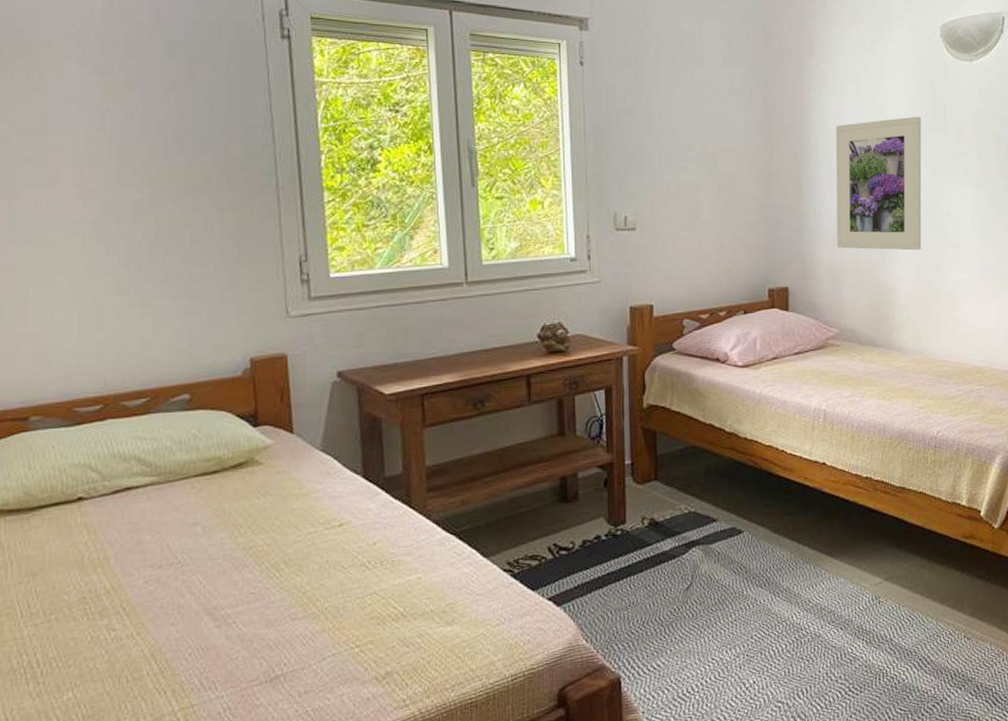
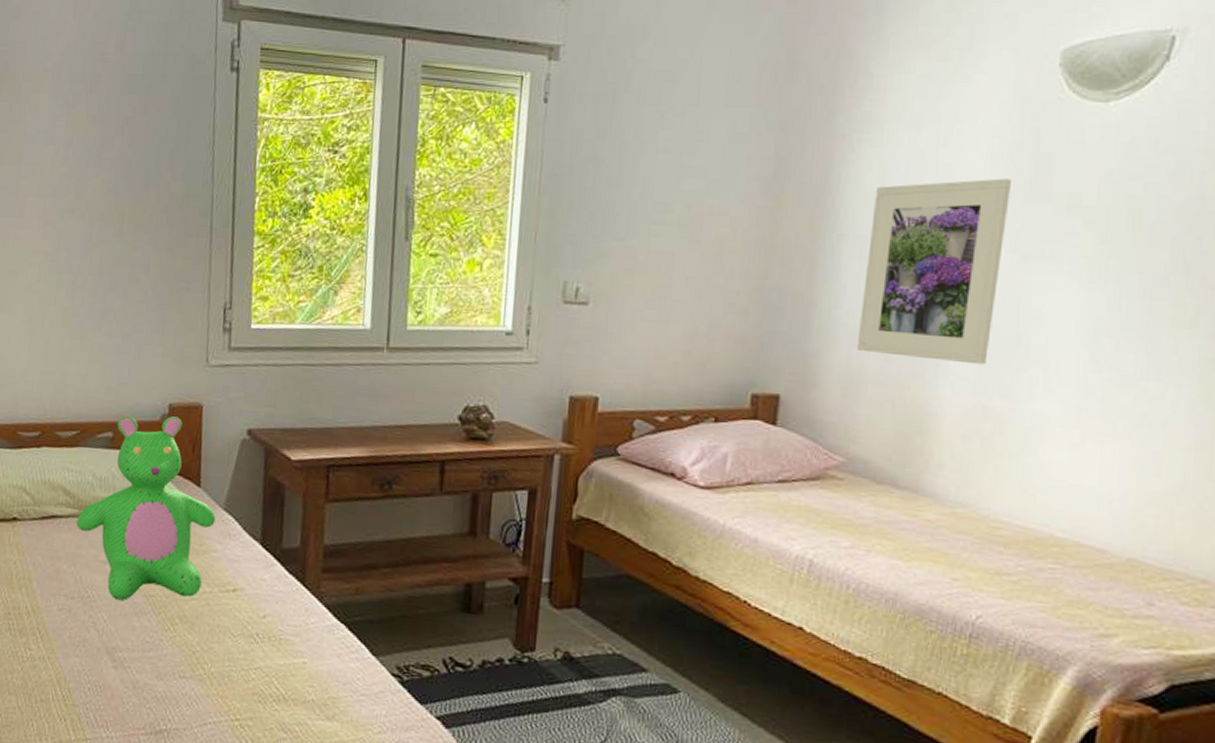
teddy bear: none [157,369,313,560] -> present [76,416,216,601]

